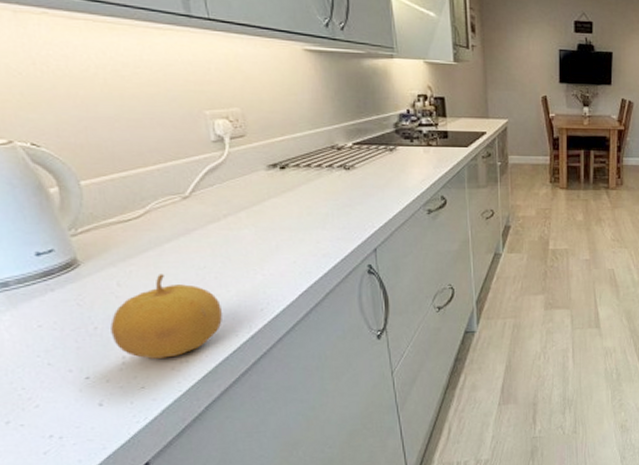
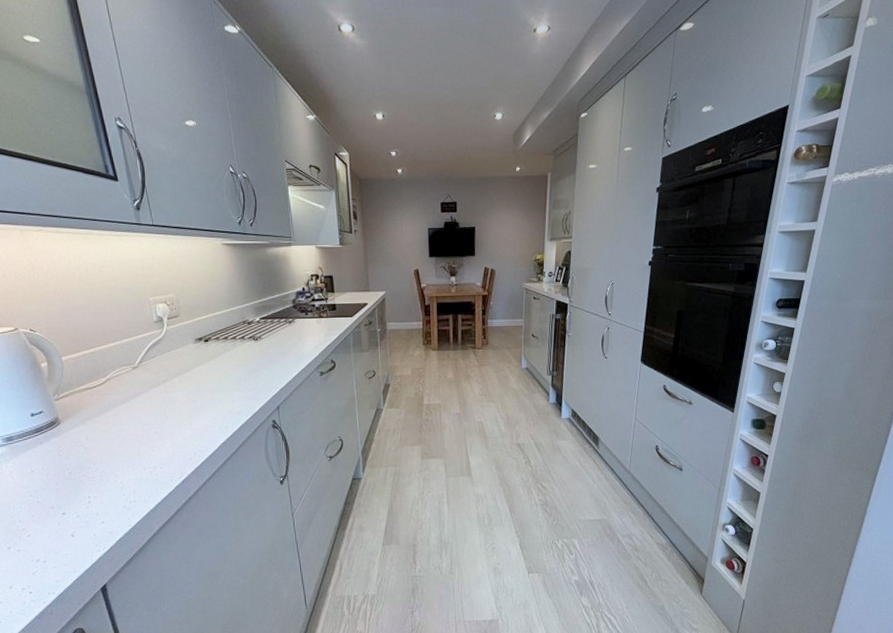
fruit: present [110,274,222,359] -> none [81,429,161,499]

